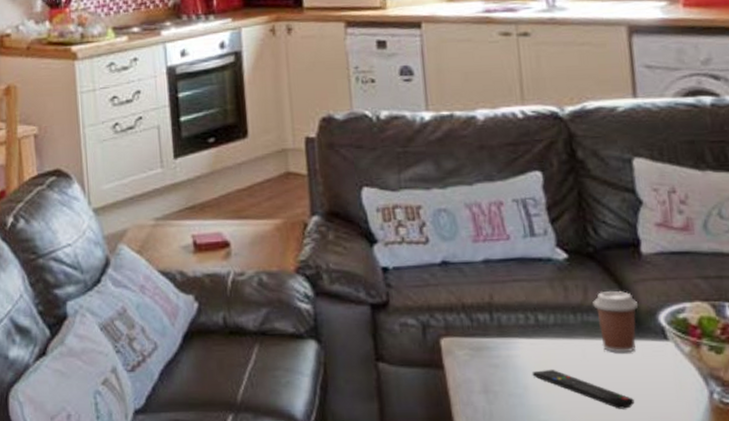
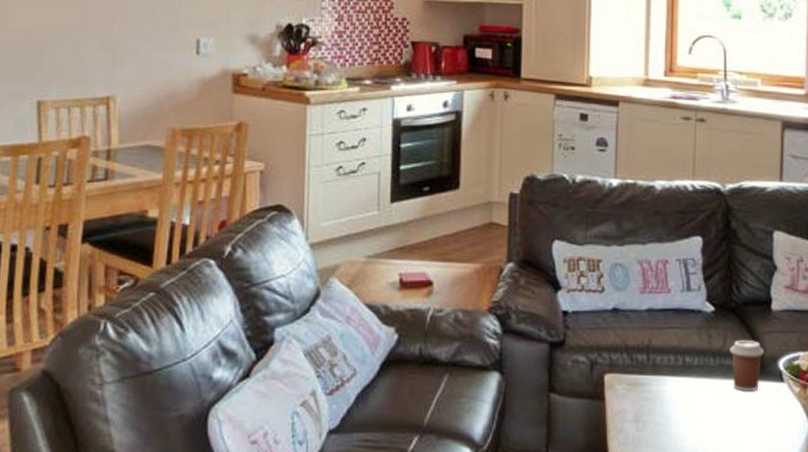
remote control: present [532,369,635,409] -> none [675,403,752,438]

